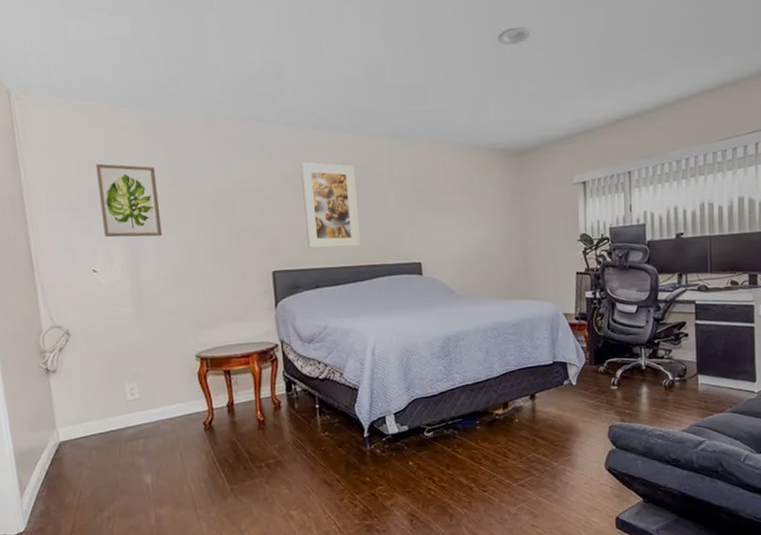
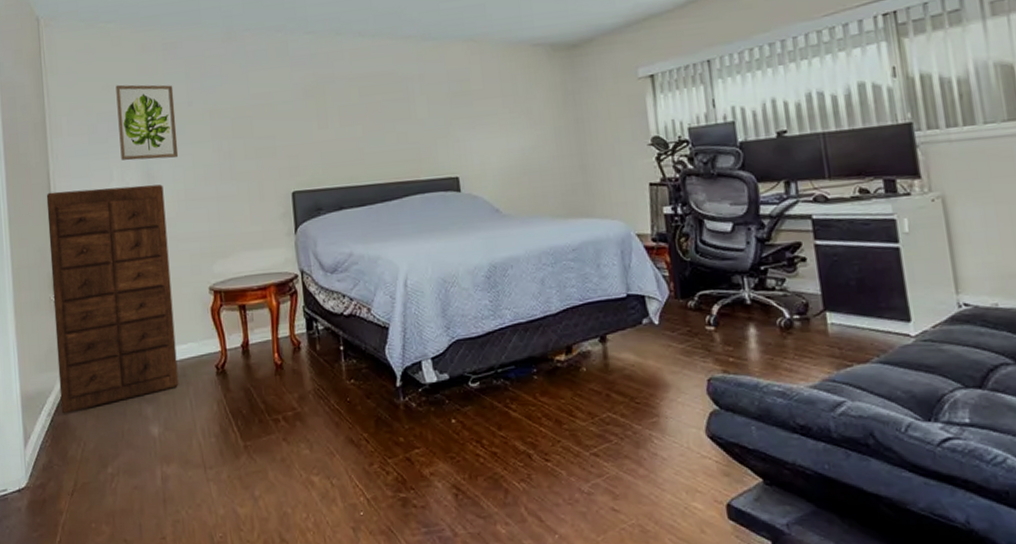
dresser: none [28,261,169,468] -> present [46,184,179,414]
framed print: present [300,162,361,249] -> none [322,71,389,165]

